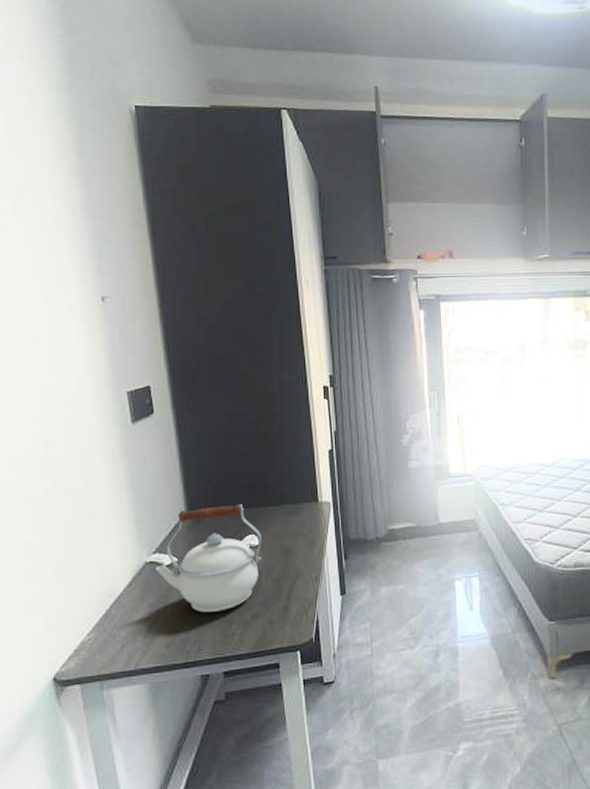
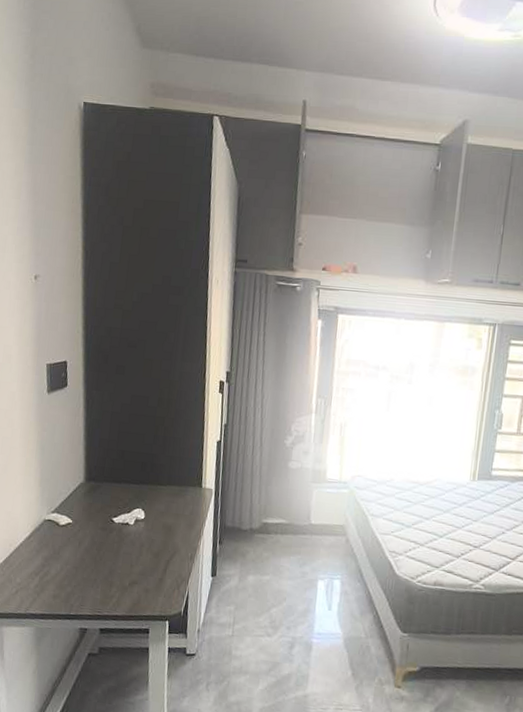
kettle: present [156,504,262,613] -> none [52,478,148,574]

